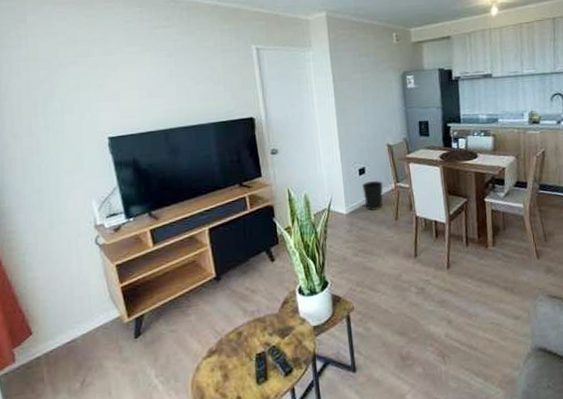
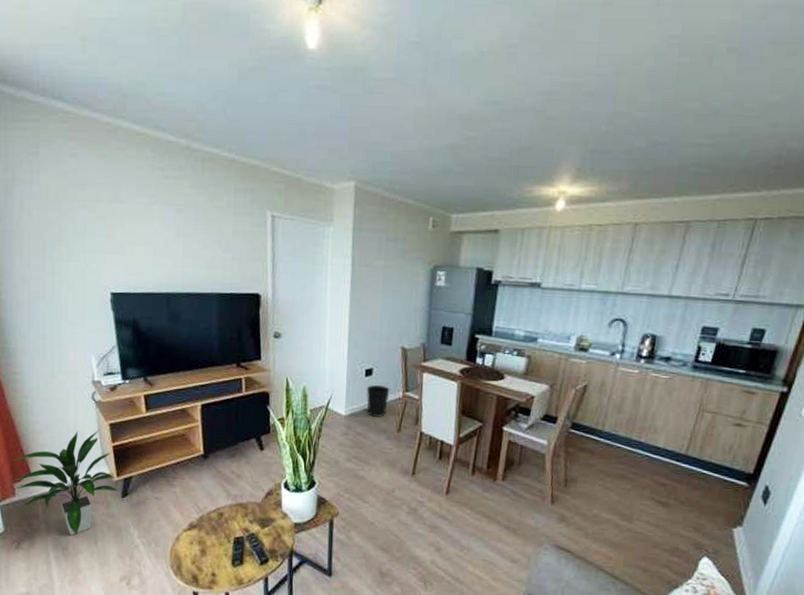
indoor plant: none [9,273,131,392] -> present [11,430,119,536]

